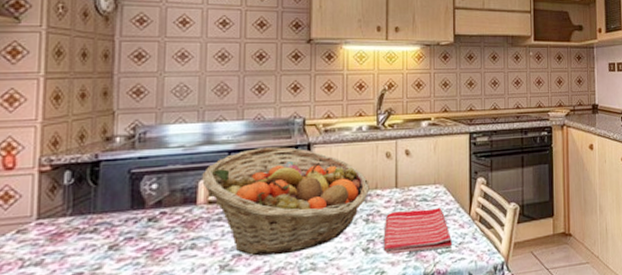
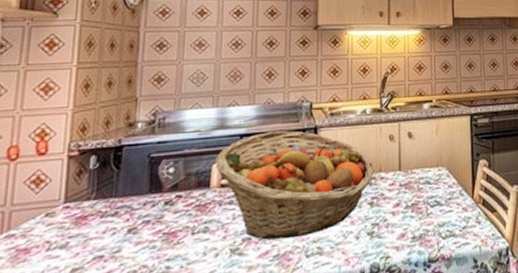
dish towel: present [383,207,453,254] -> none [388,190,457,239]

